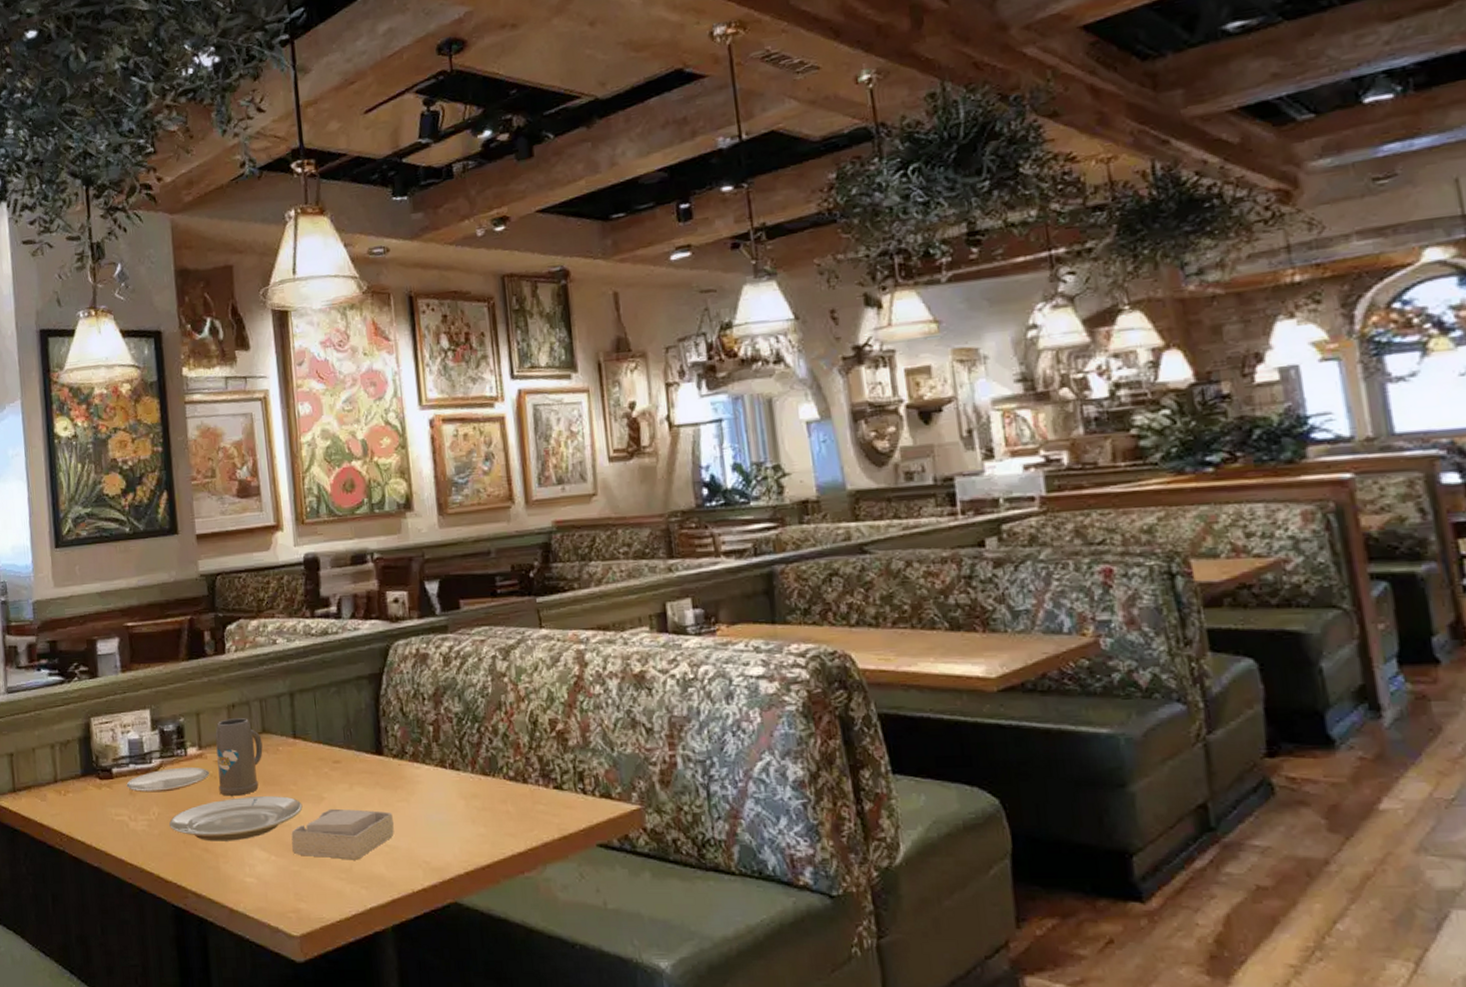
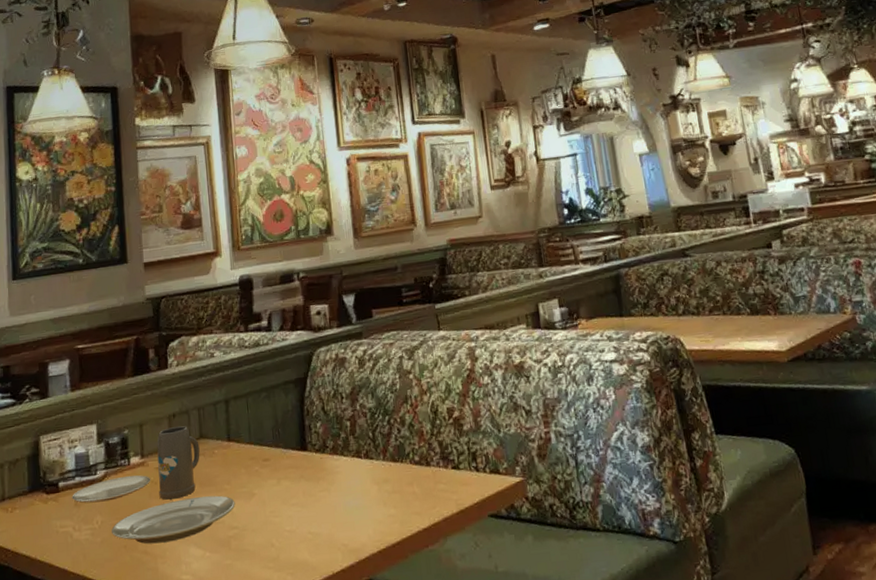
napkin holder: present [291,808,395,860] -> none [224,502,317,550]

